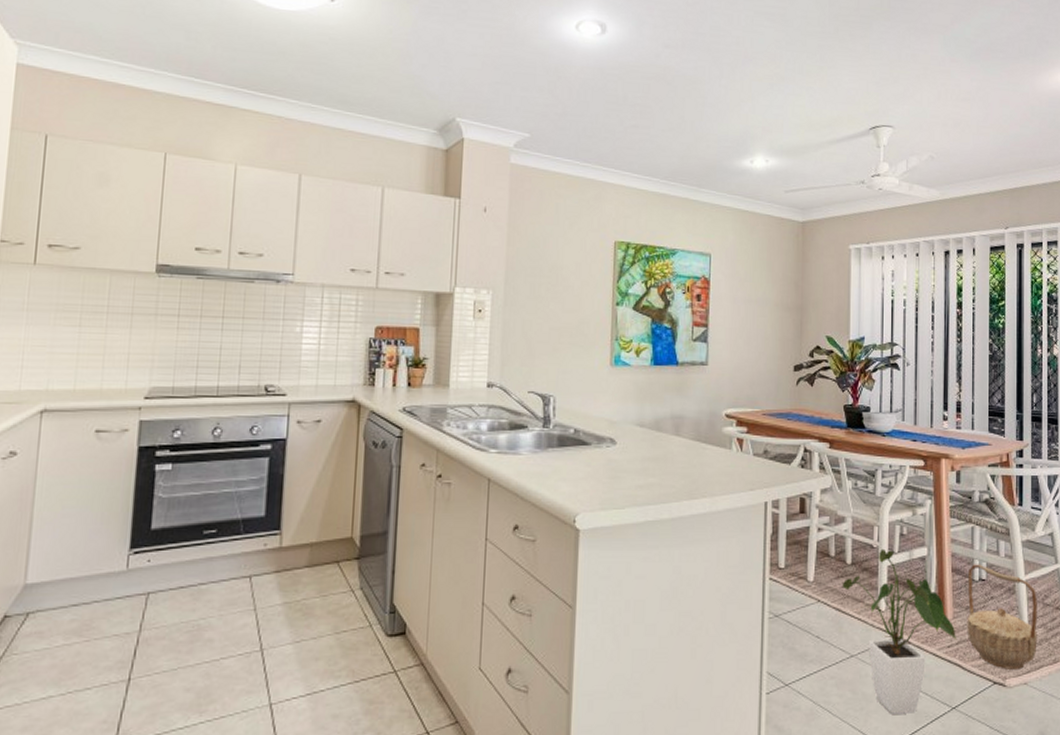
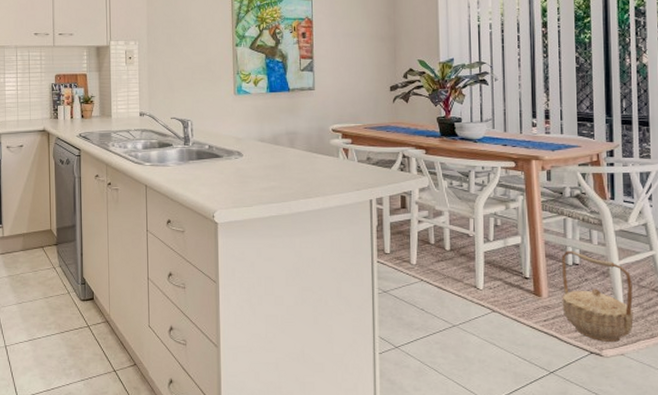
house plant: present [842,548,957,714] -> none [442,237,553,375]

